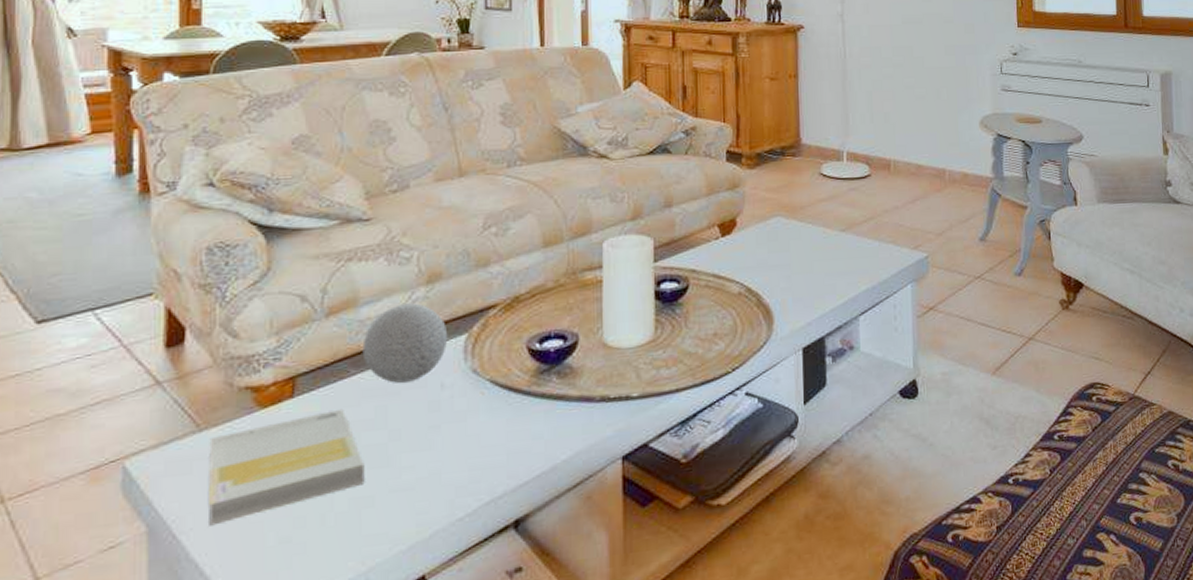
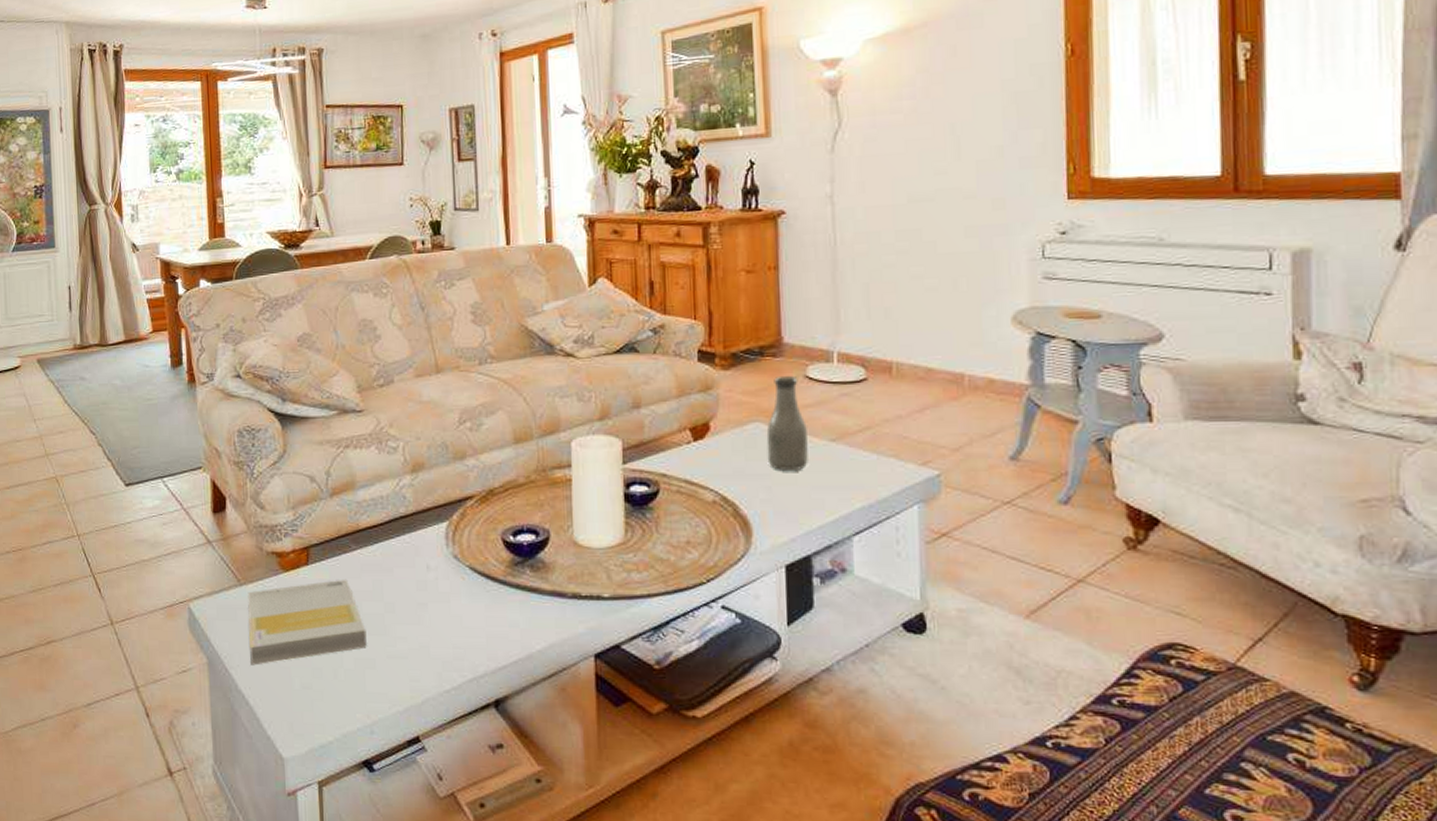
decorative ball: present [362,303,448,383] -> none [360,490,432,561]
bottle: none [786,173,822,260] -> present [766,375,808,470]

